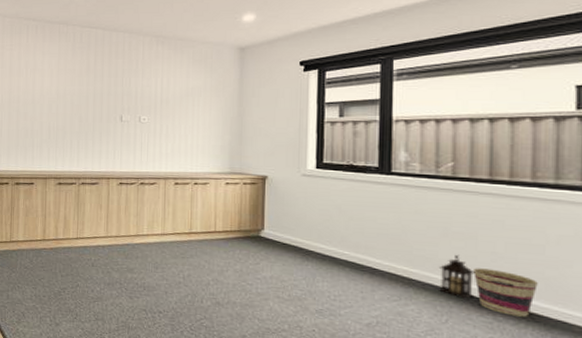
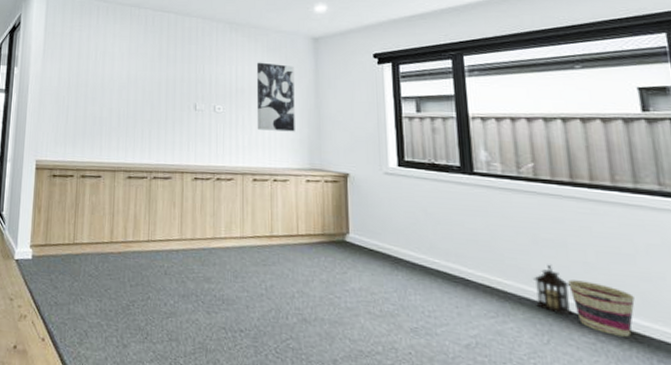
wall art: none [180,73,219,139] -> present [256,62,295,132]

